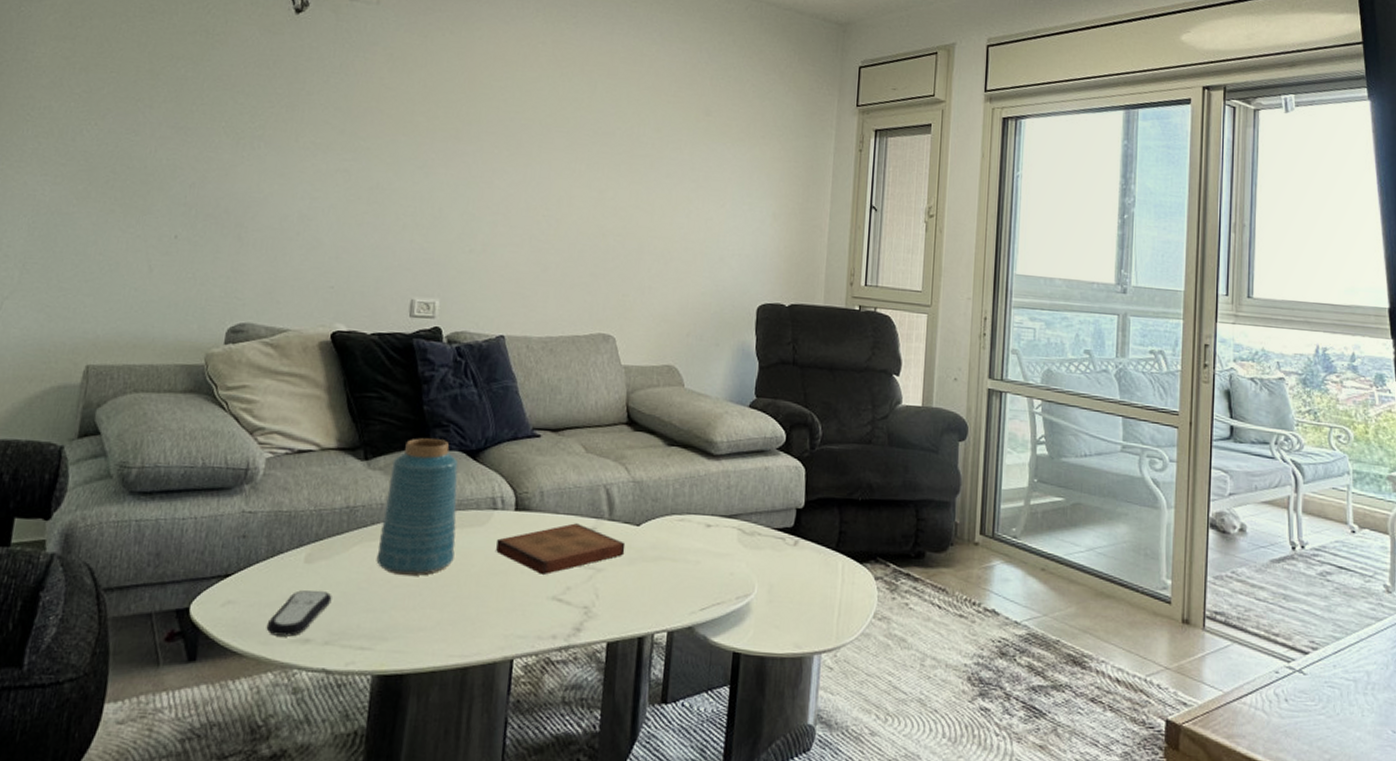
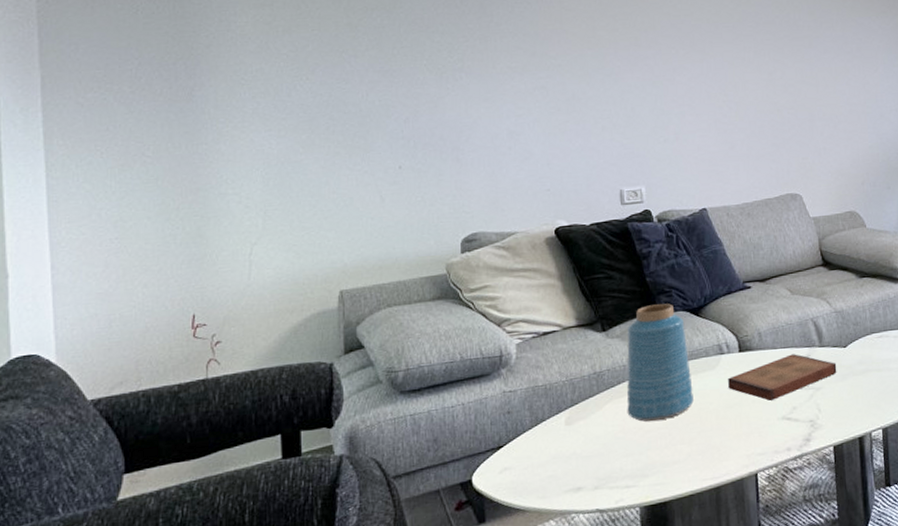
remote control: present [266,590,332,637] -> none [542,445,595,490]

